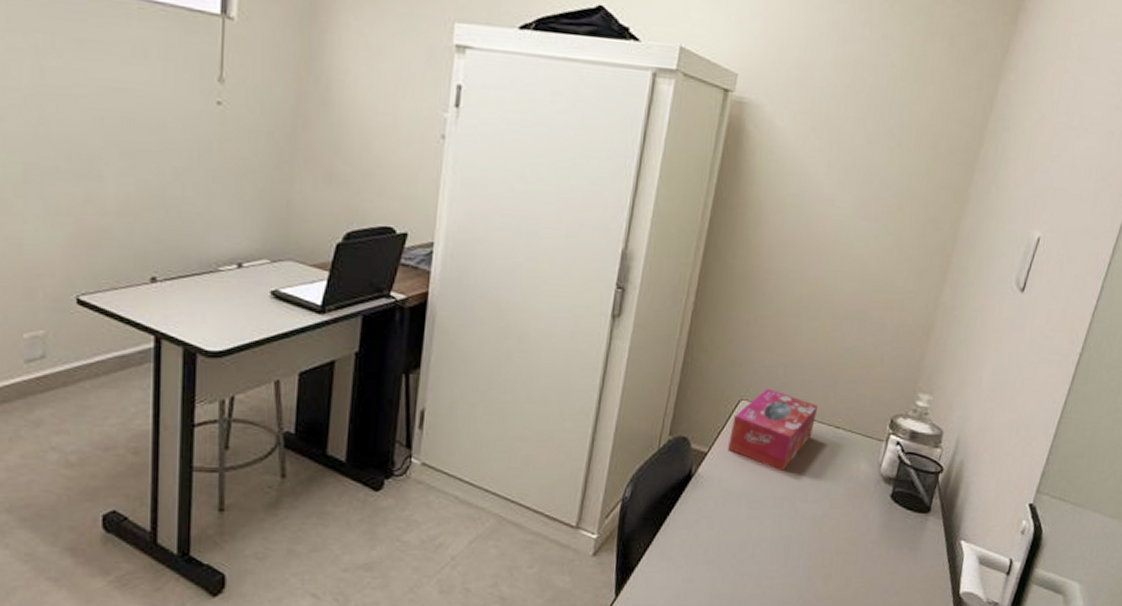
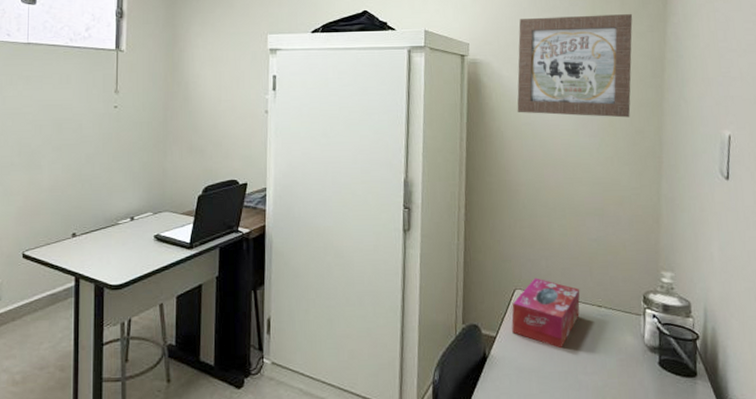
wall art: none [785,48,960,201] -> present [517,14,633,118]

